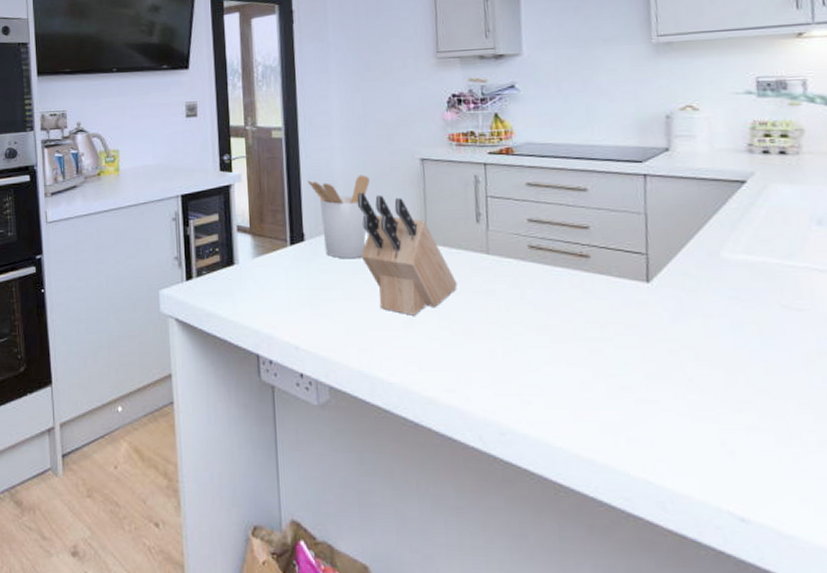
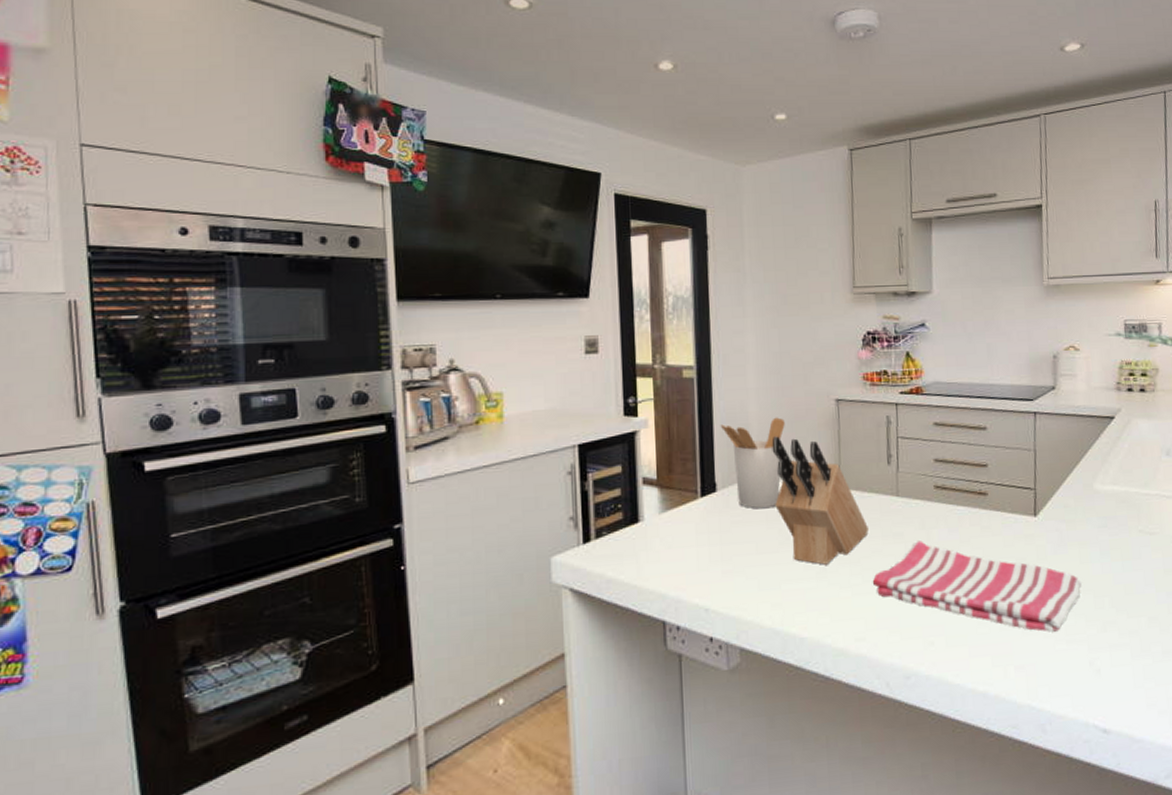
dish towel: none [462,299,709,406] -> present [872,541,1082,632]

